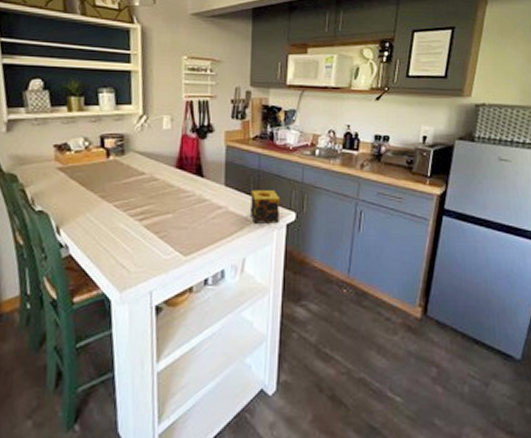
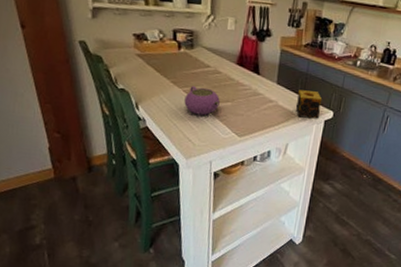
teapot: none [115,199,158,233] -> present [184,86,220,116]

